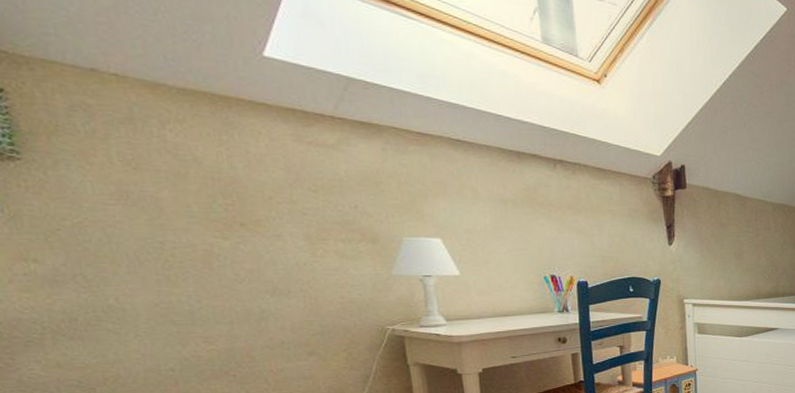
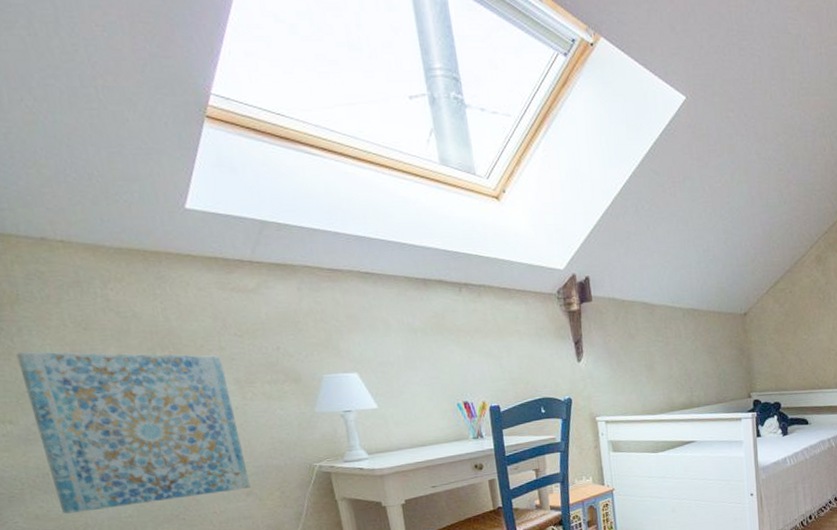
wall art: none [49,187,314,363] -> present [16,352,251,514]

